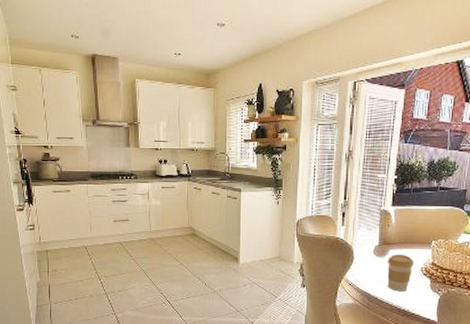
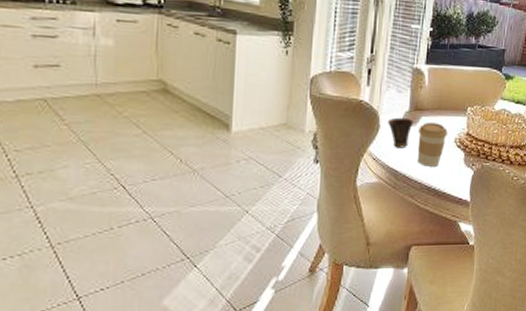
cup: none [361,250,383,276] -> present [388,117,414,149]

